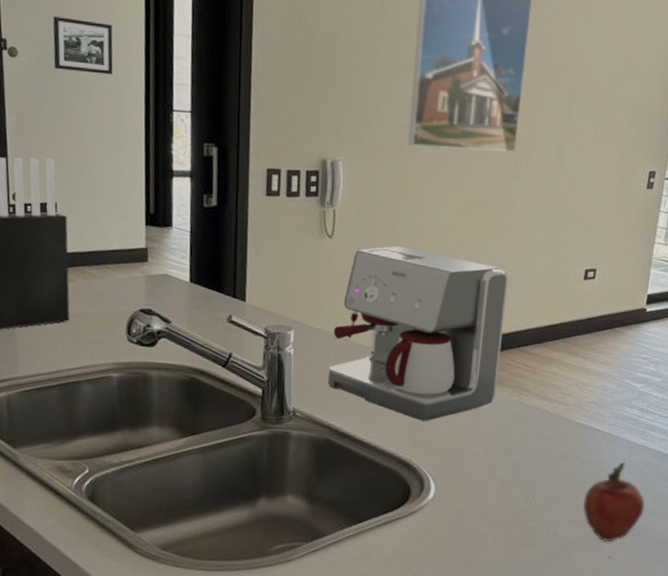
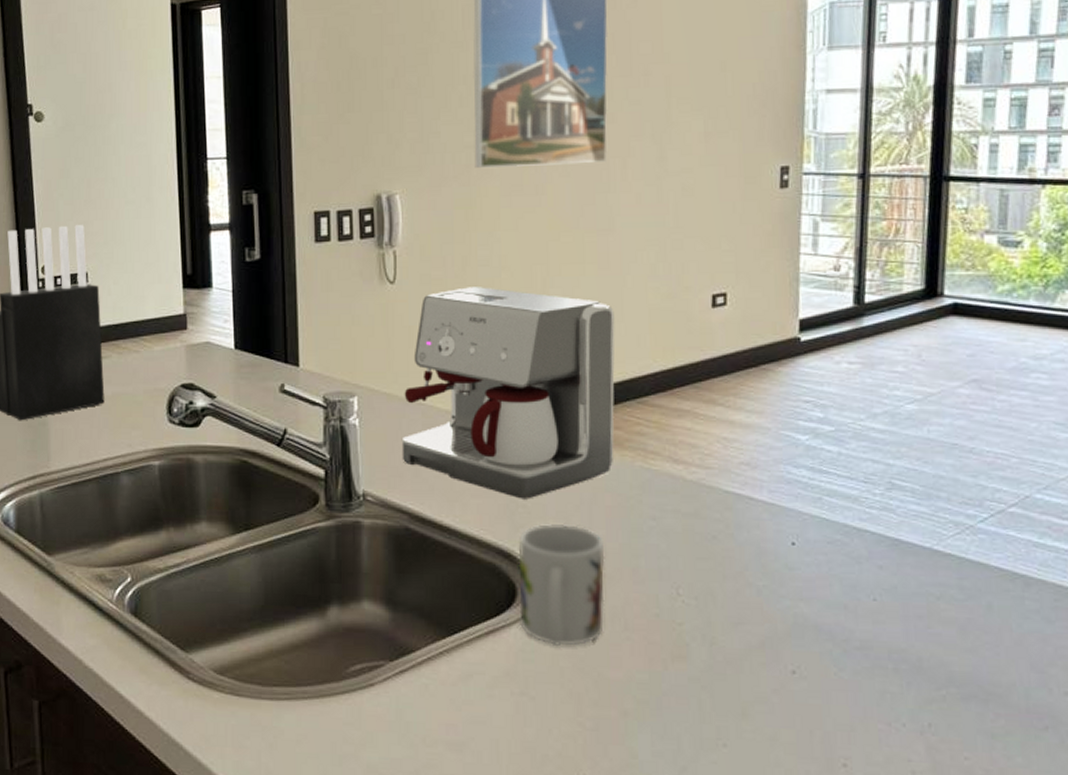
picture frame: present [53,16,113,75] -> none [78,74,142,130]
mug: none [411,441,482,535] -> present [518,523,605,647]
fruit: present [583,462,645,543] -> none [746,541,834,652]

